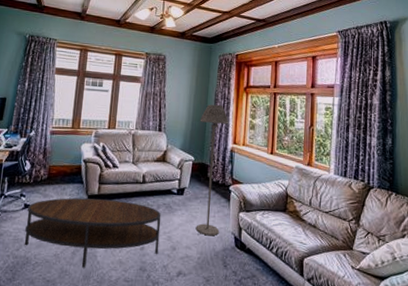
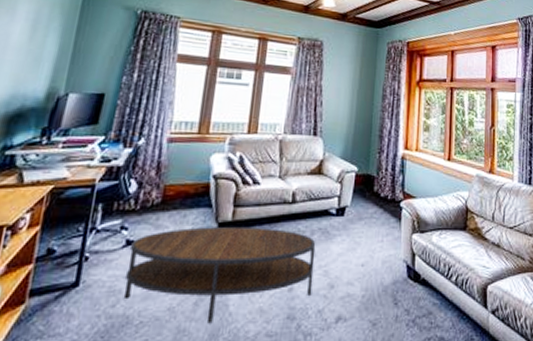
floor lamp: present [197,105,229,236] -> none [360,102,399,267]

